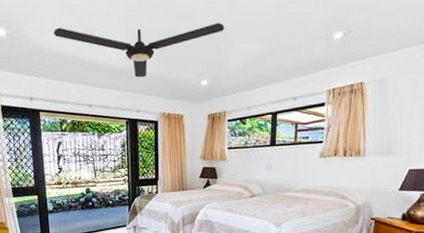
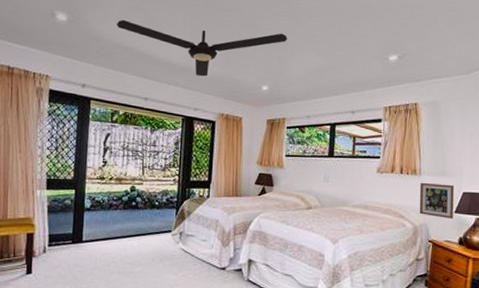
picture frame: none [362,163,400,196] -> present [419,182,455,219]

